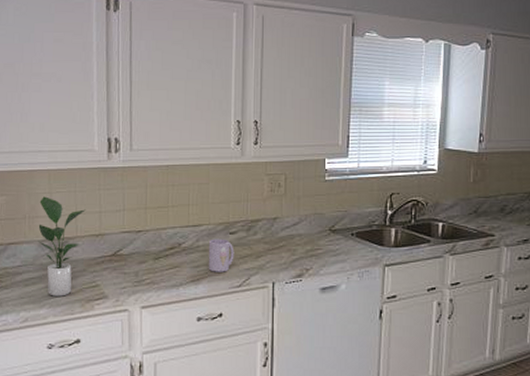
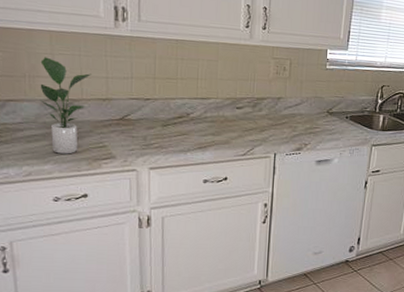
mug: present [208,239,234,272] -> none [215,111,240,142]

